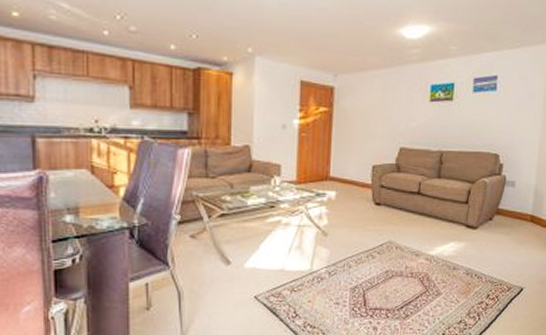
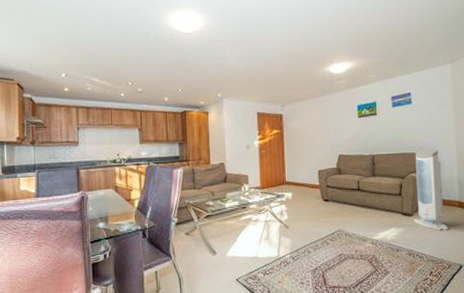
air purifier: none [477,148,519,248] -> present [413,148,448,231]

